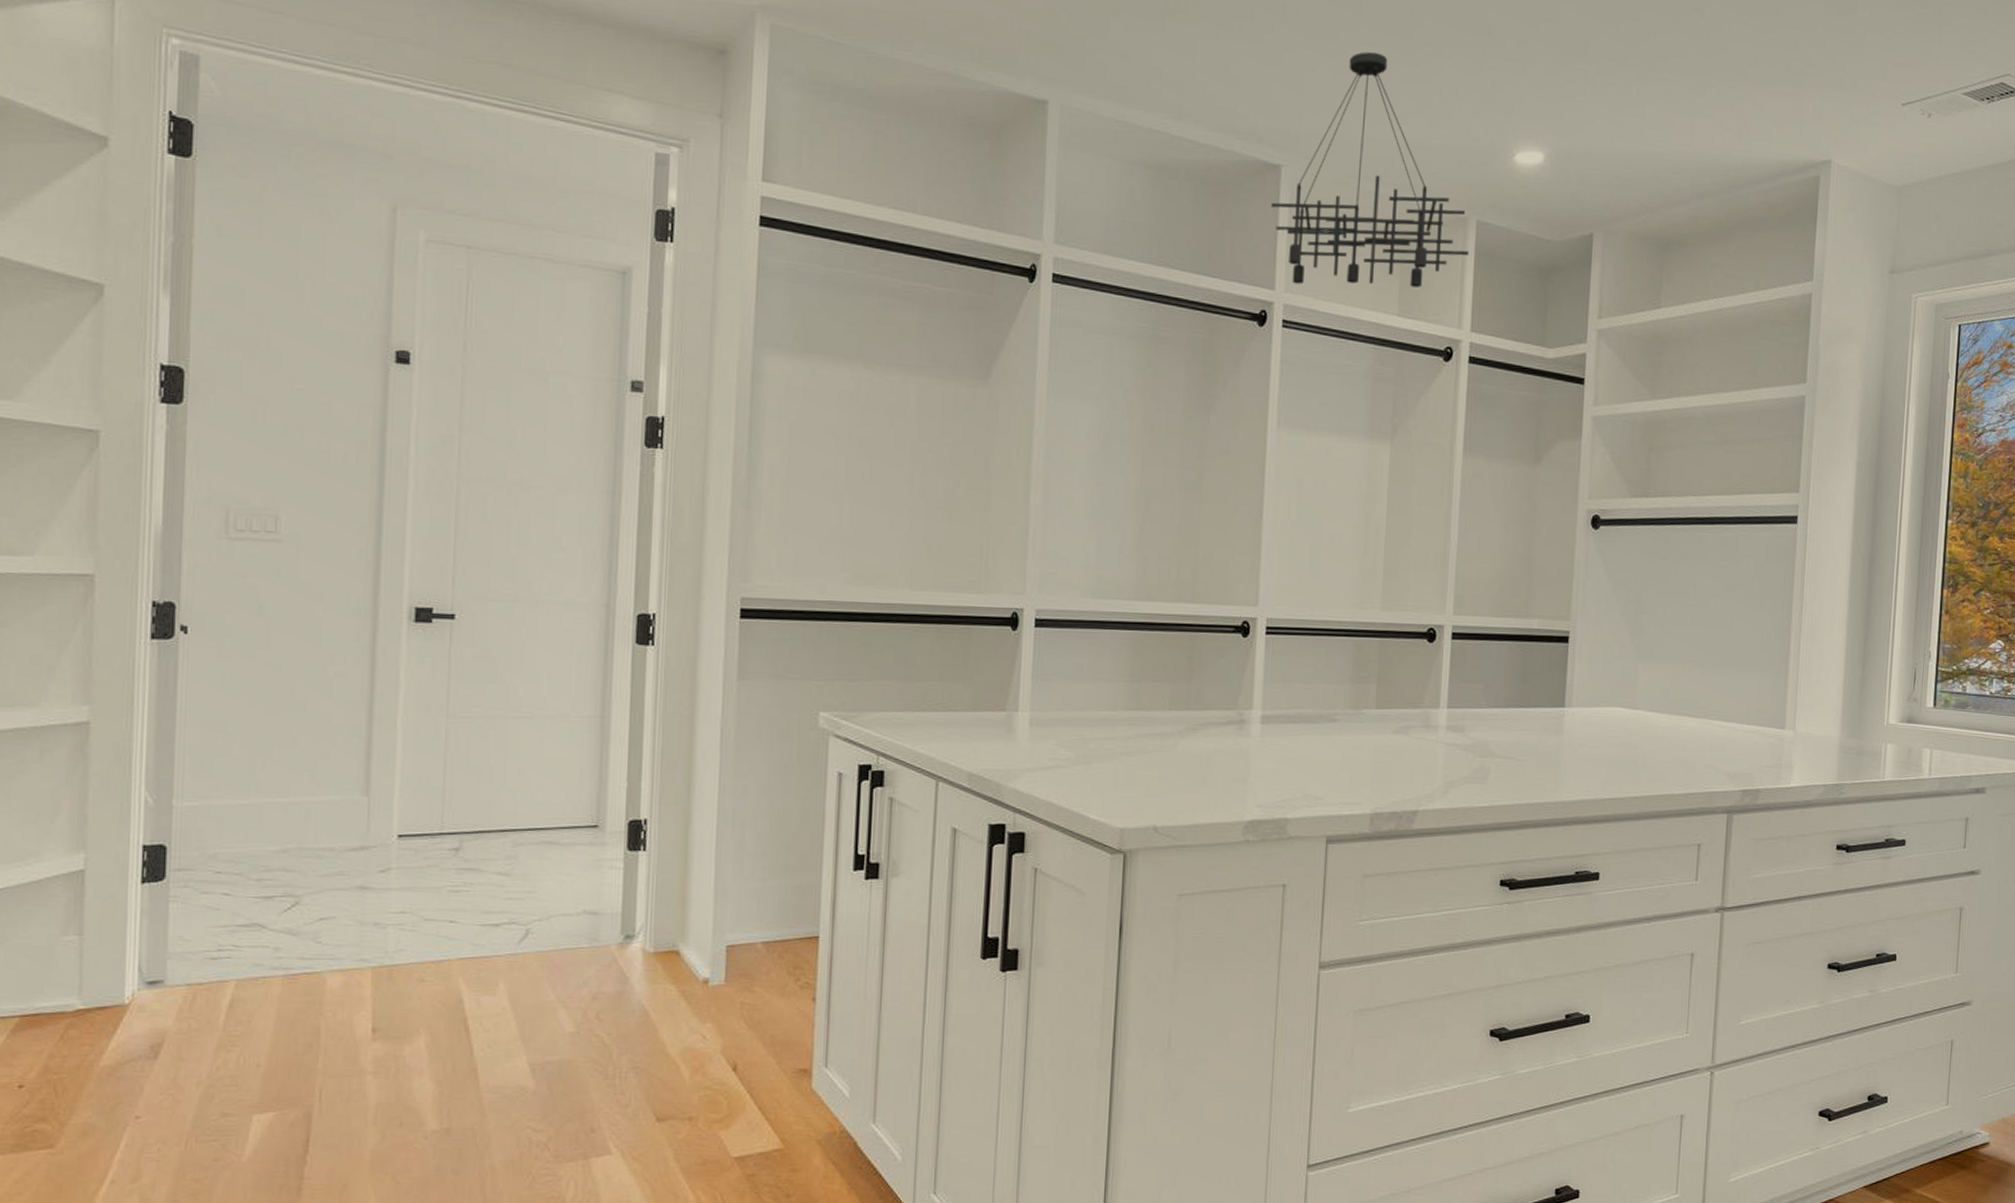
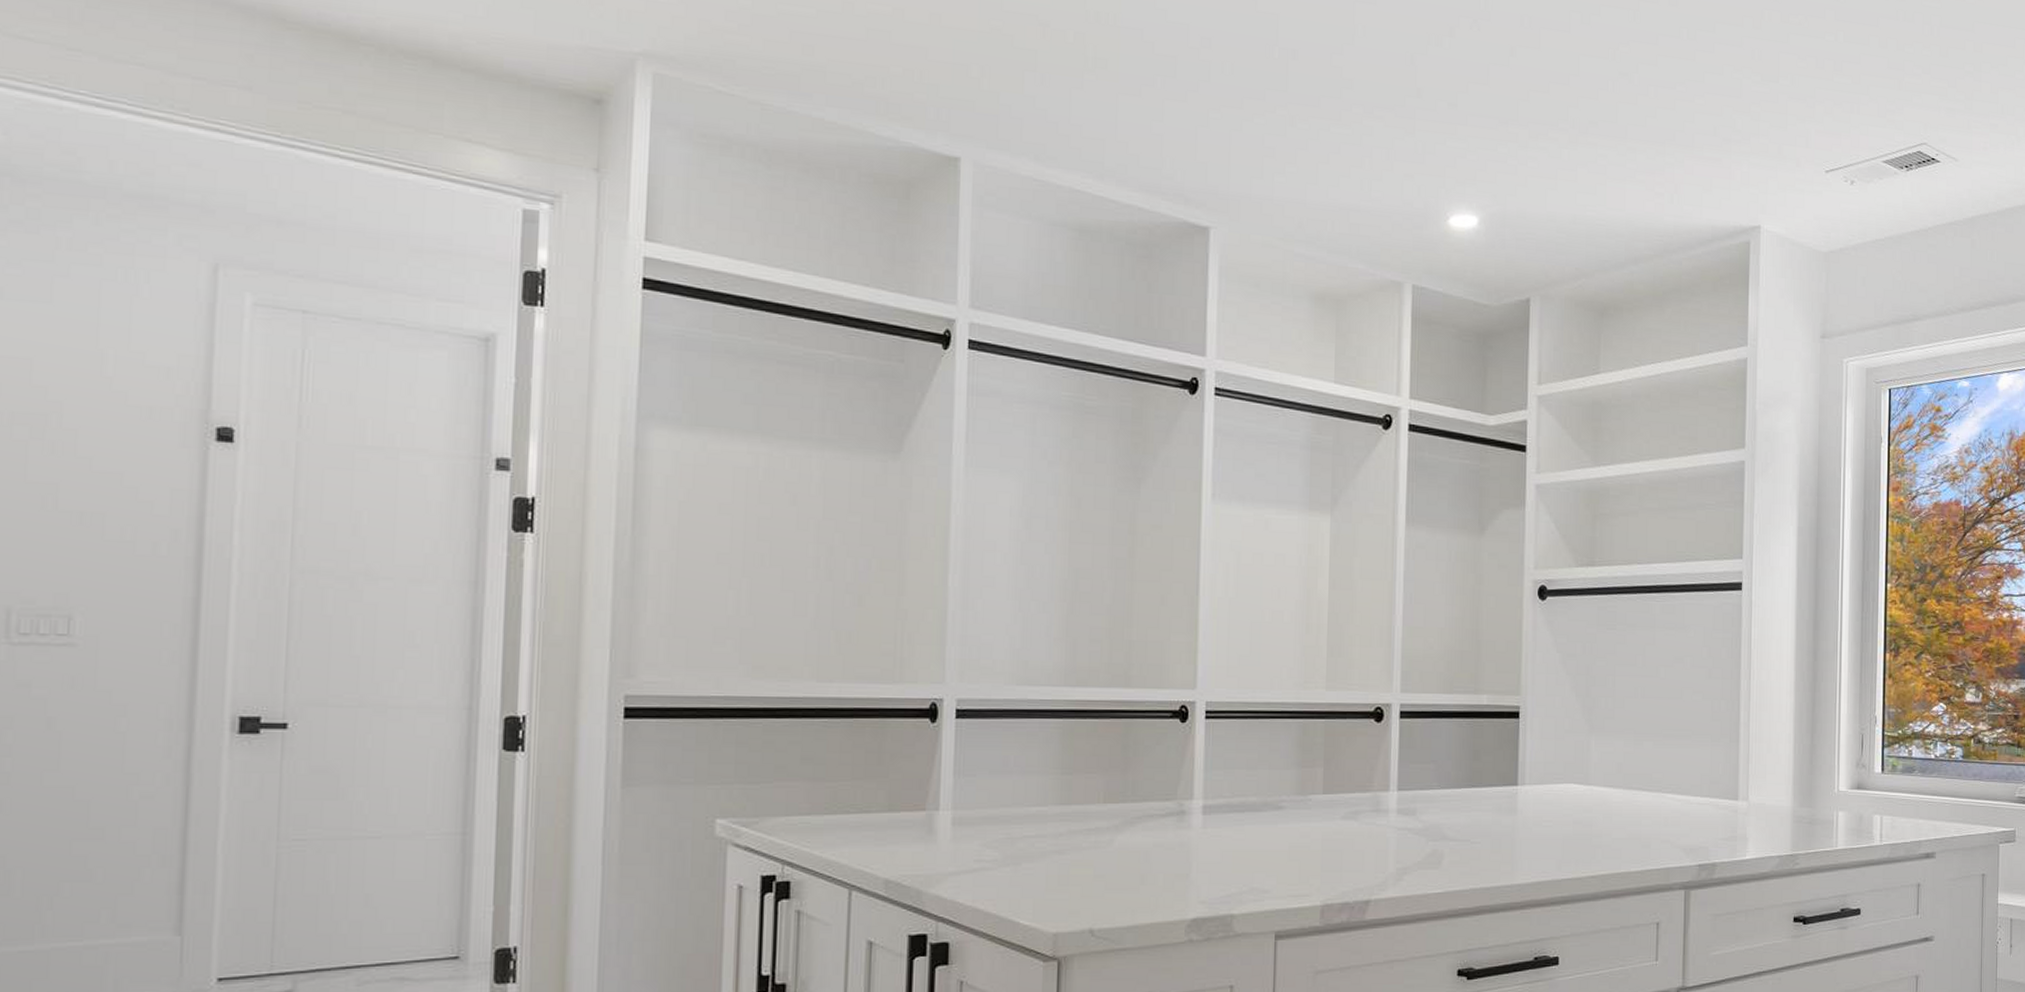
chandelier: present [1271,52,1469,288] -> none [1200,111,1405,354]

